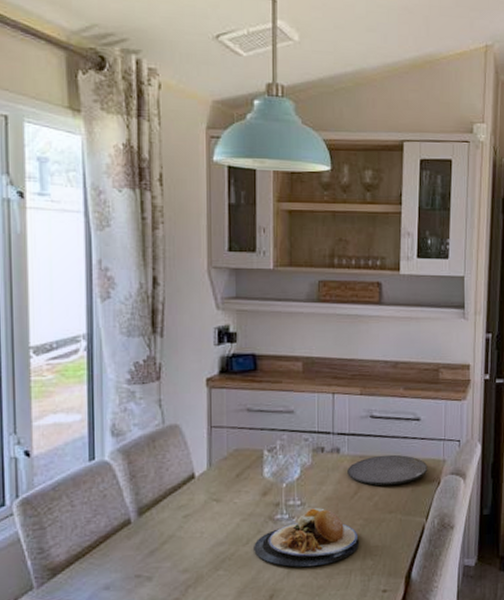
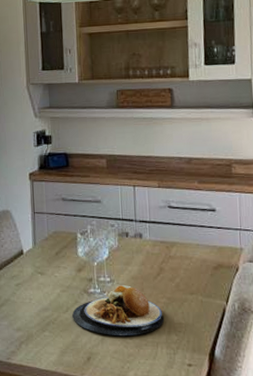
plate: present [347,454,428,486] -> none [150,241,226,269]

